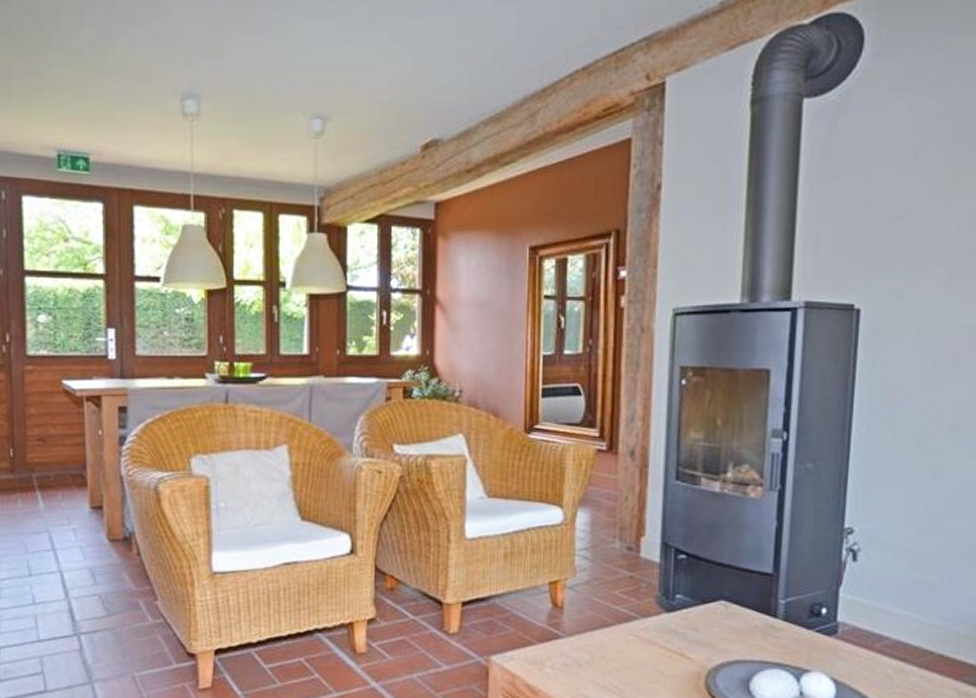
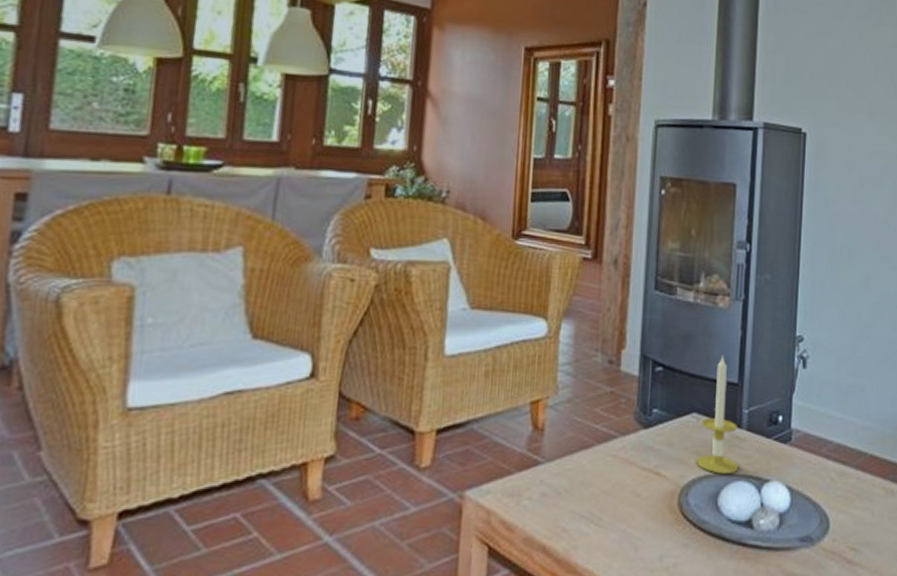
candle: none [725,544,773,662] -> present [696,354,738,475]

